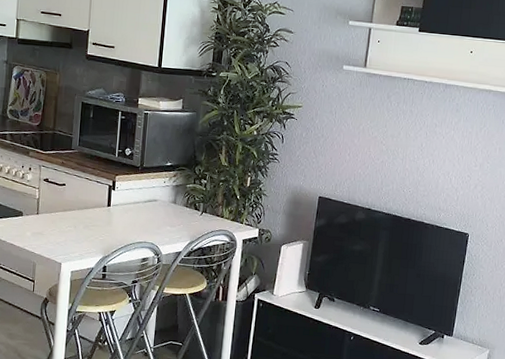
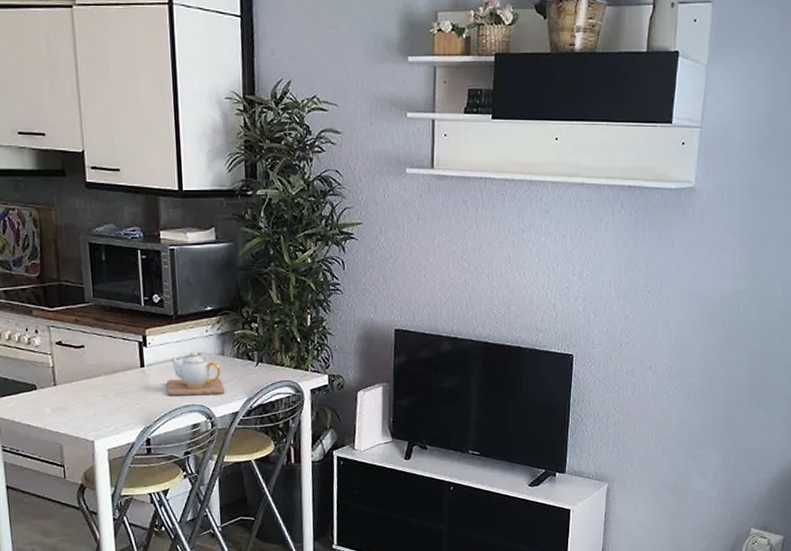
teapot: none [126,198,173,236] -> present [167,351,225,396]

